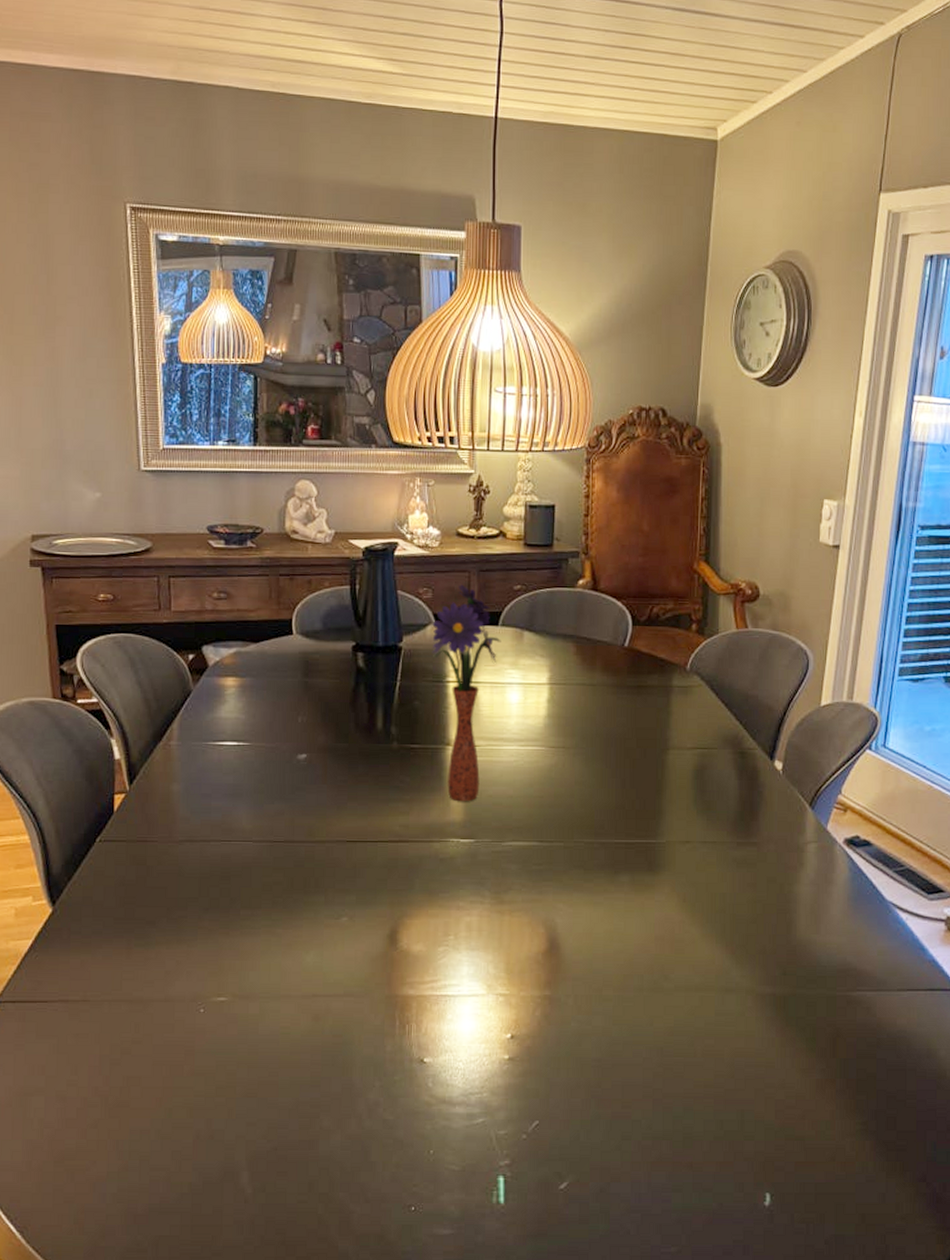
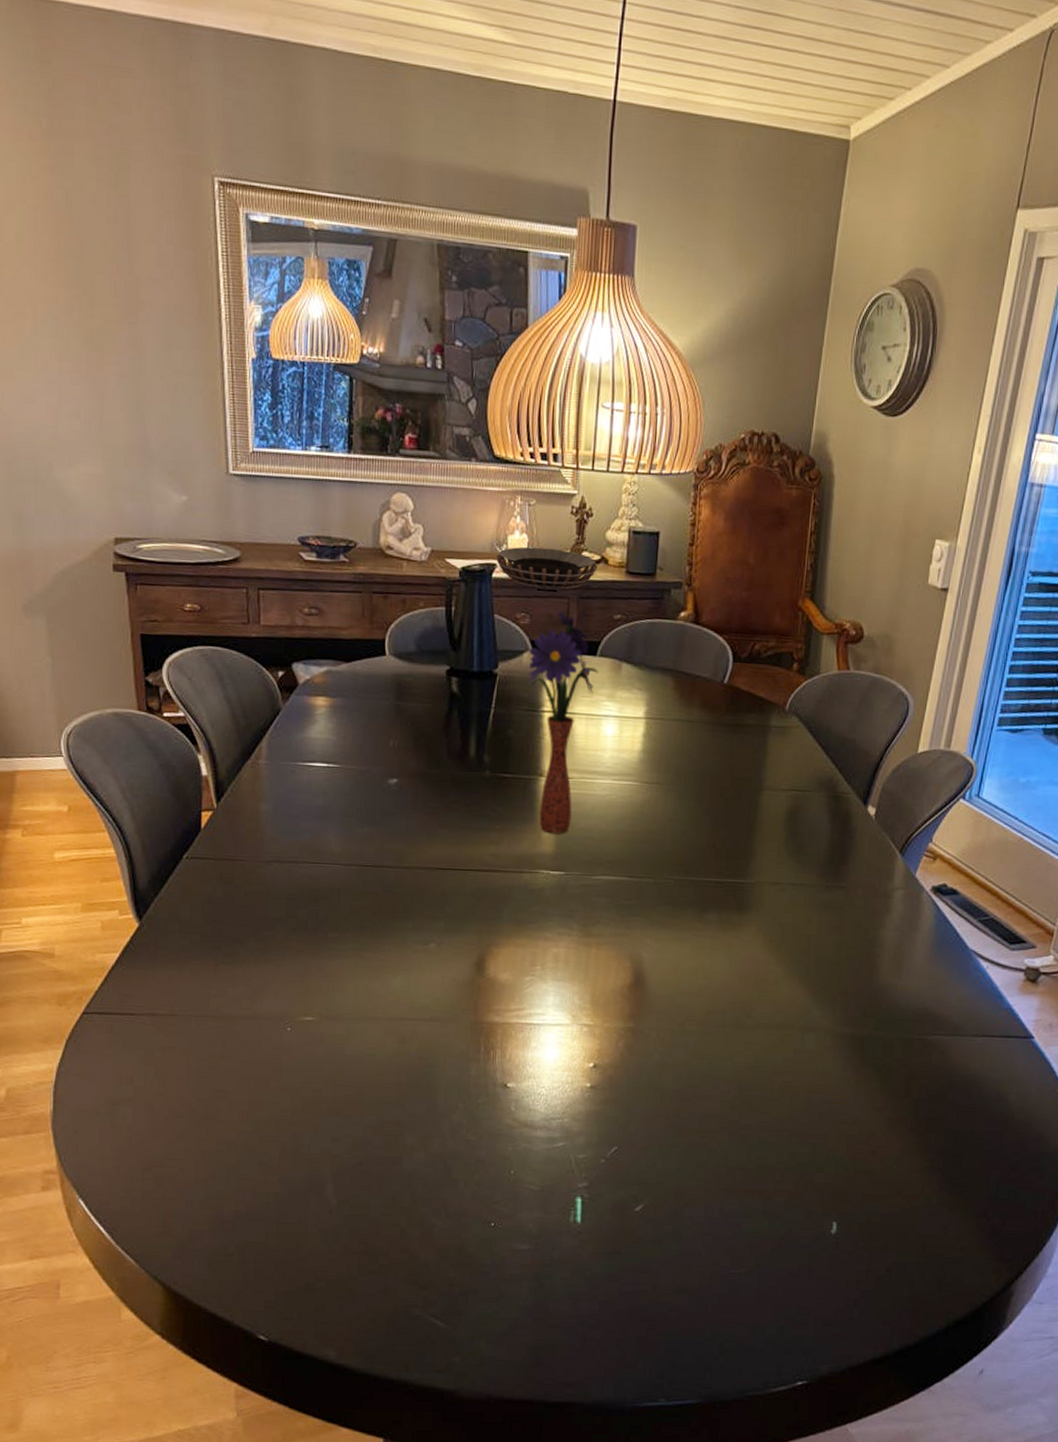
decorative bowl: none [398,525,496,566] -> present [496,546,598,591]

